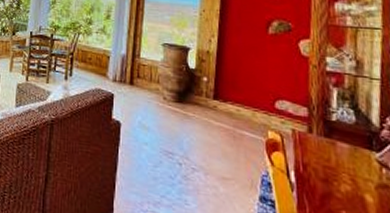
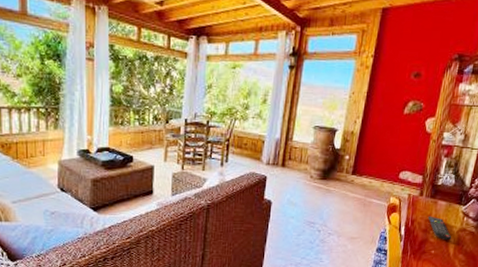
remote control: none [325,160,369,199] -> present [428,216,452,241]

